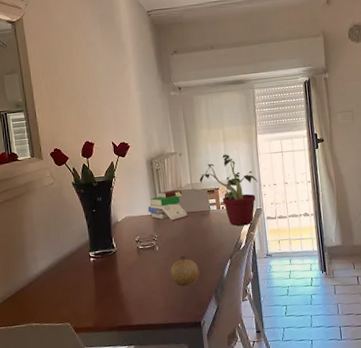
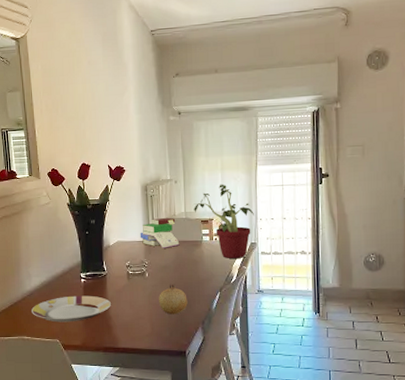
plate: none [39,274,122,305] -> present [32,295,111,322]

